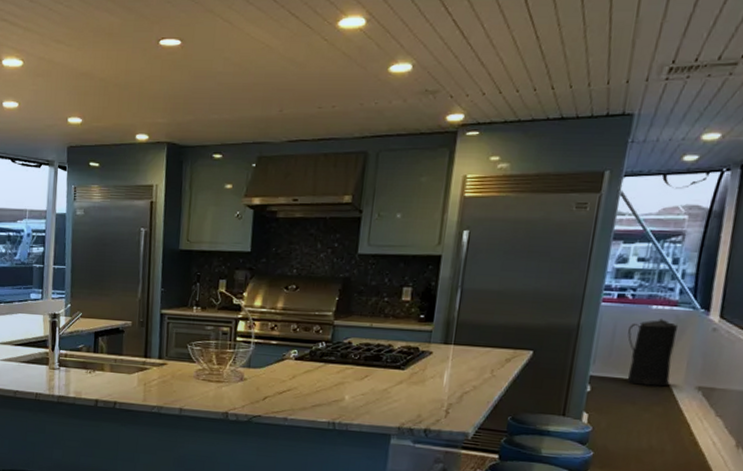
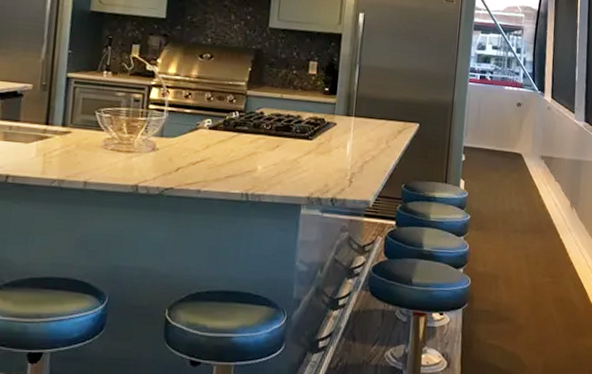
trash can: present [626,318,677,387] -> none [489,98,523,156]

